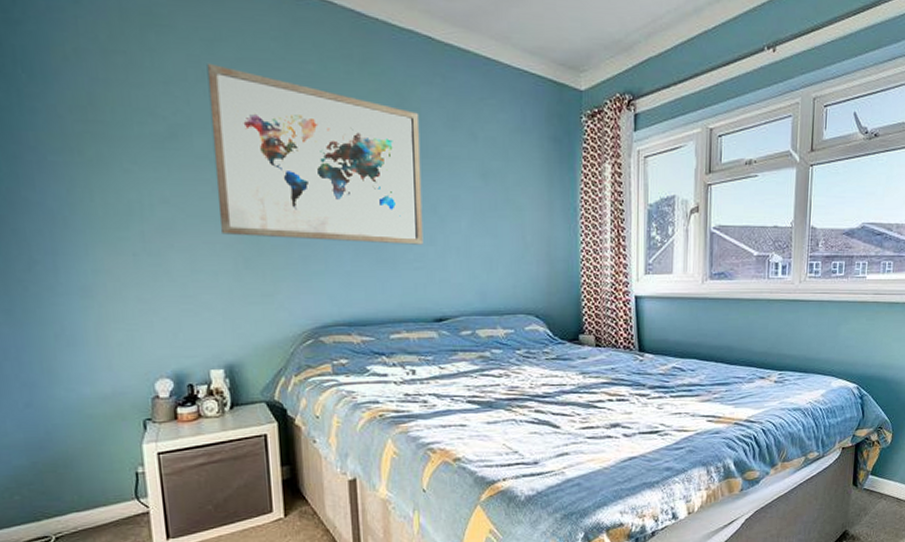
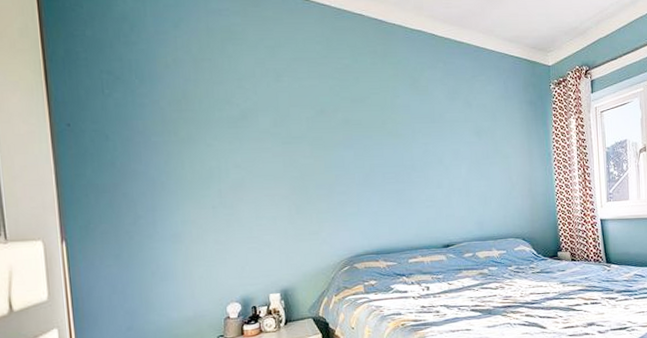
wall art: present [206,62,424,245] -> none [269,63,433,189]

